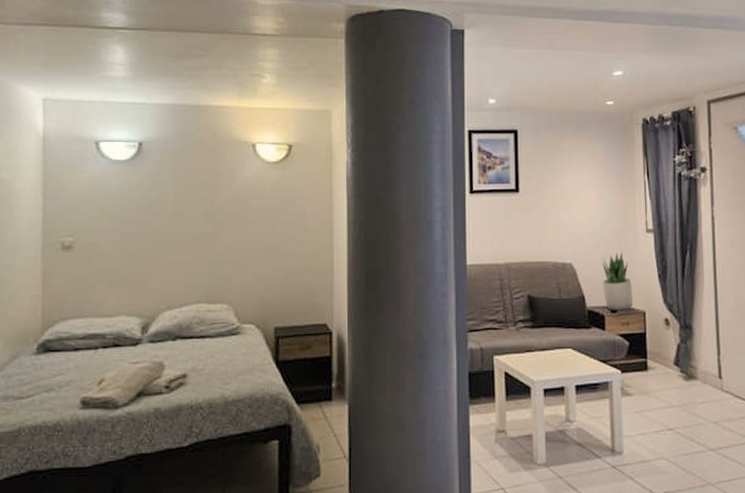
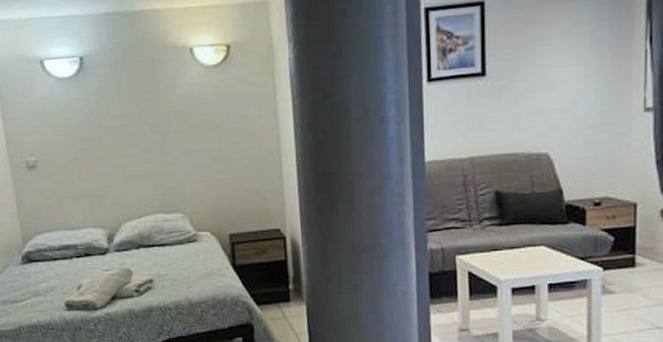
planter: present [602,252,634,310] -> none [584,137,623,203]

